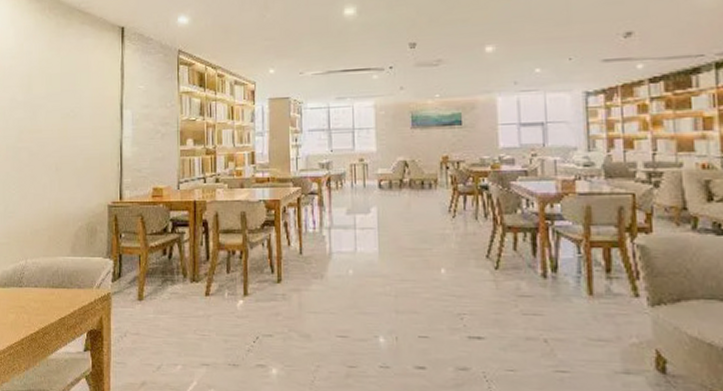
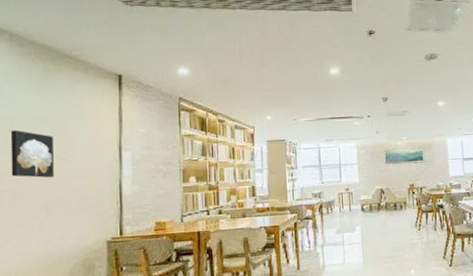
wall art: none [28,87,64,137] -> present [10,130,54,178]

